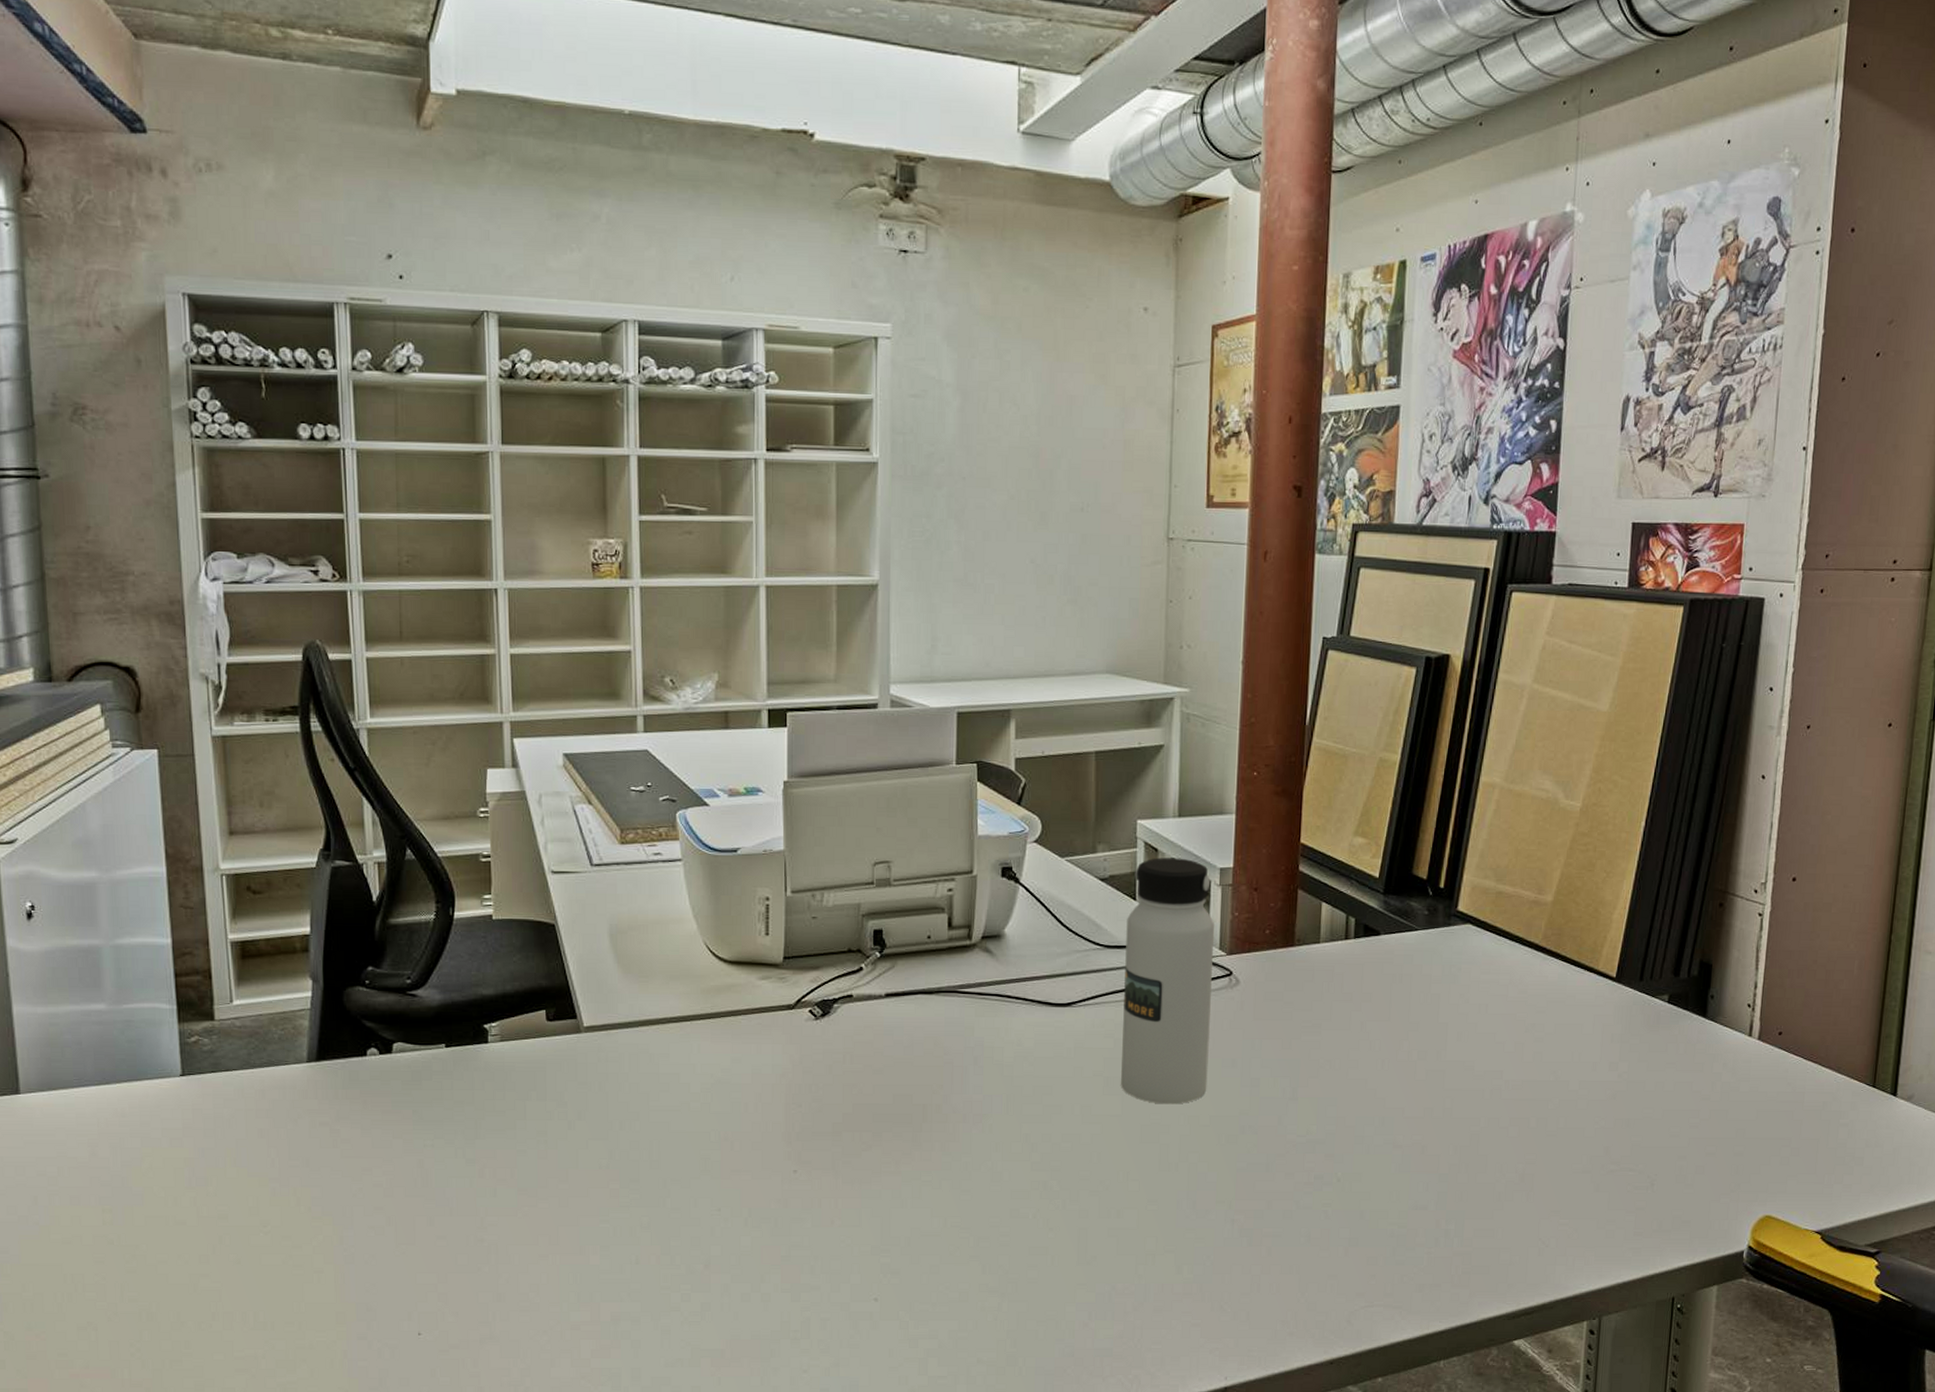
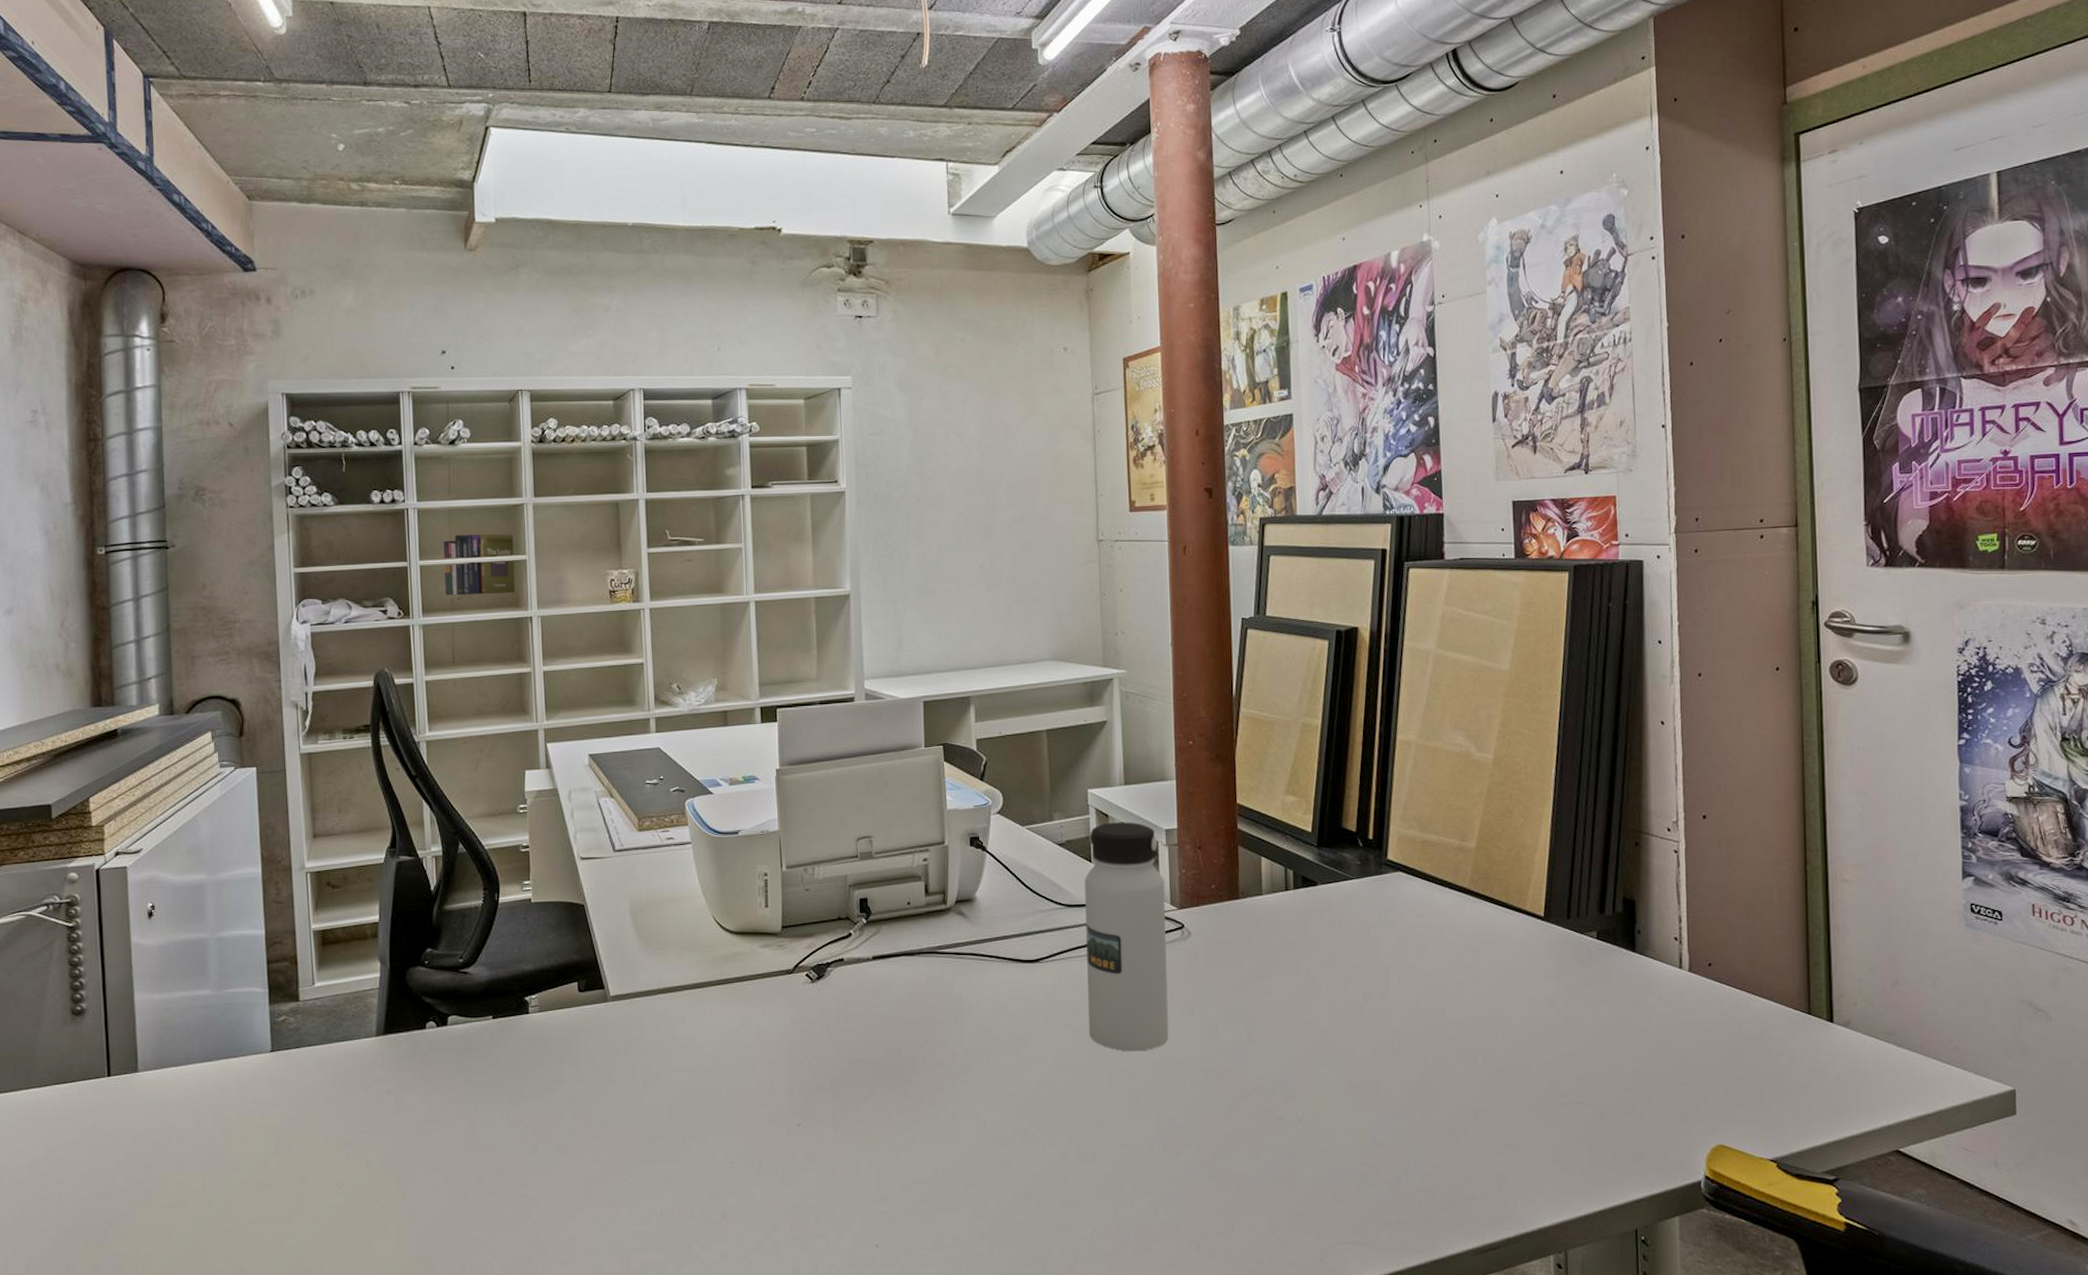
books: none [389,484,477,559] -> present [444,533,515,596]

